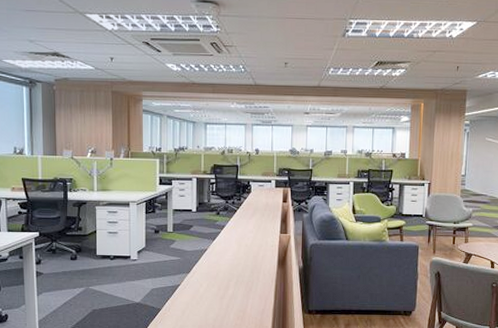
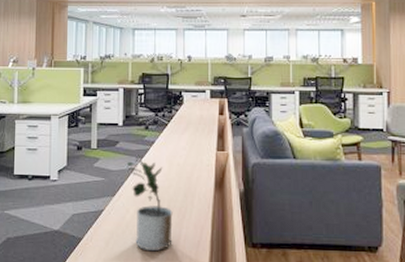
potted plant: none [200,237,241,319] -> present [126,155,173,252]

